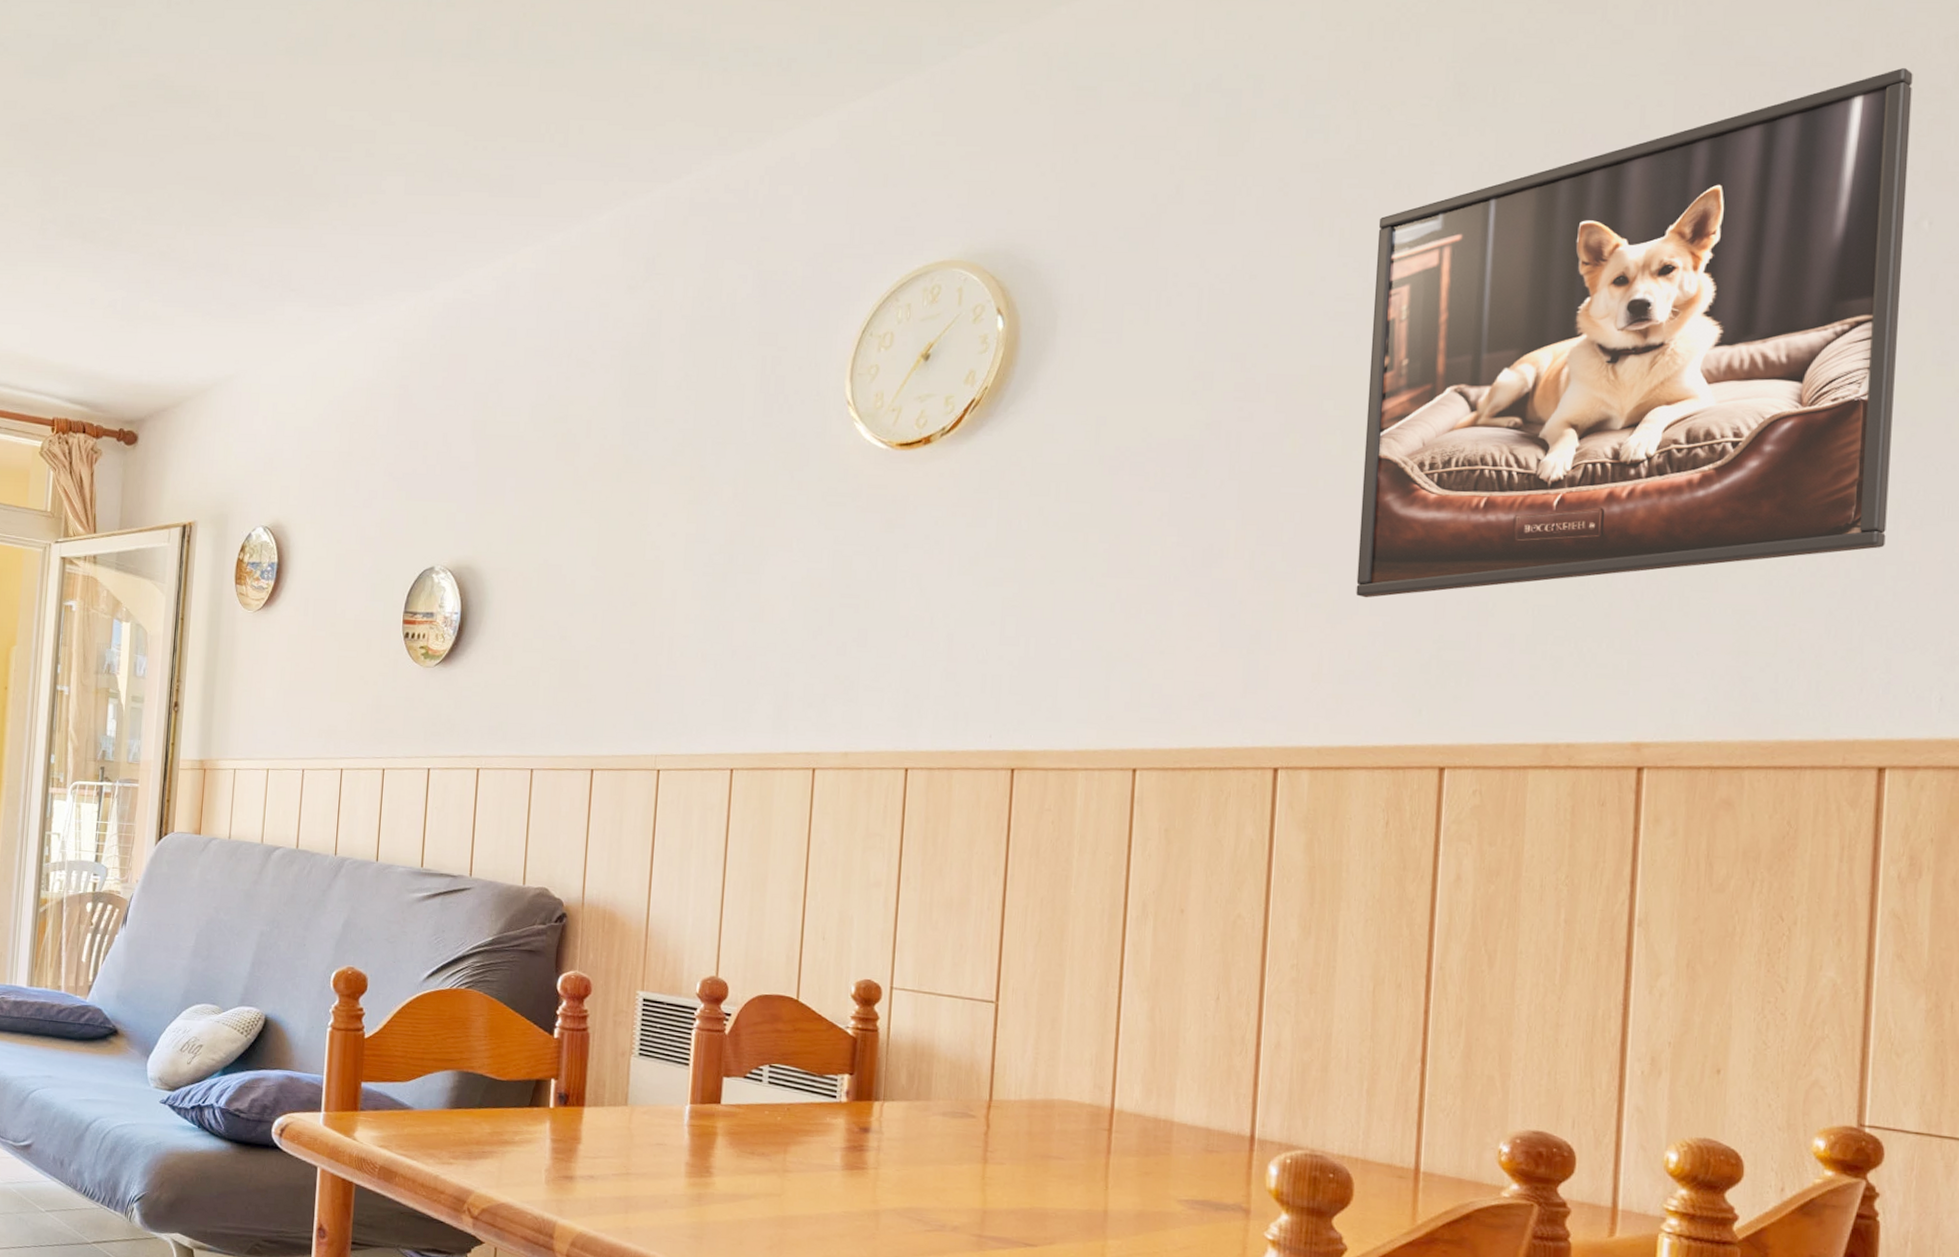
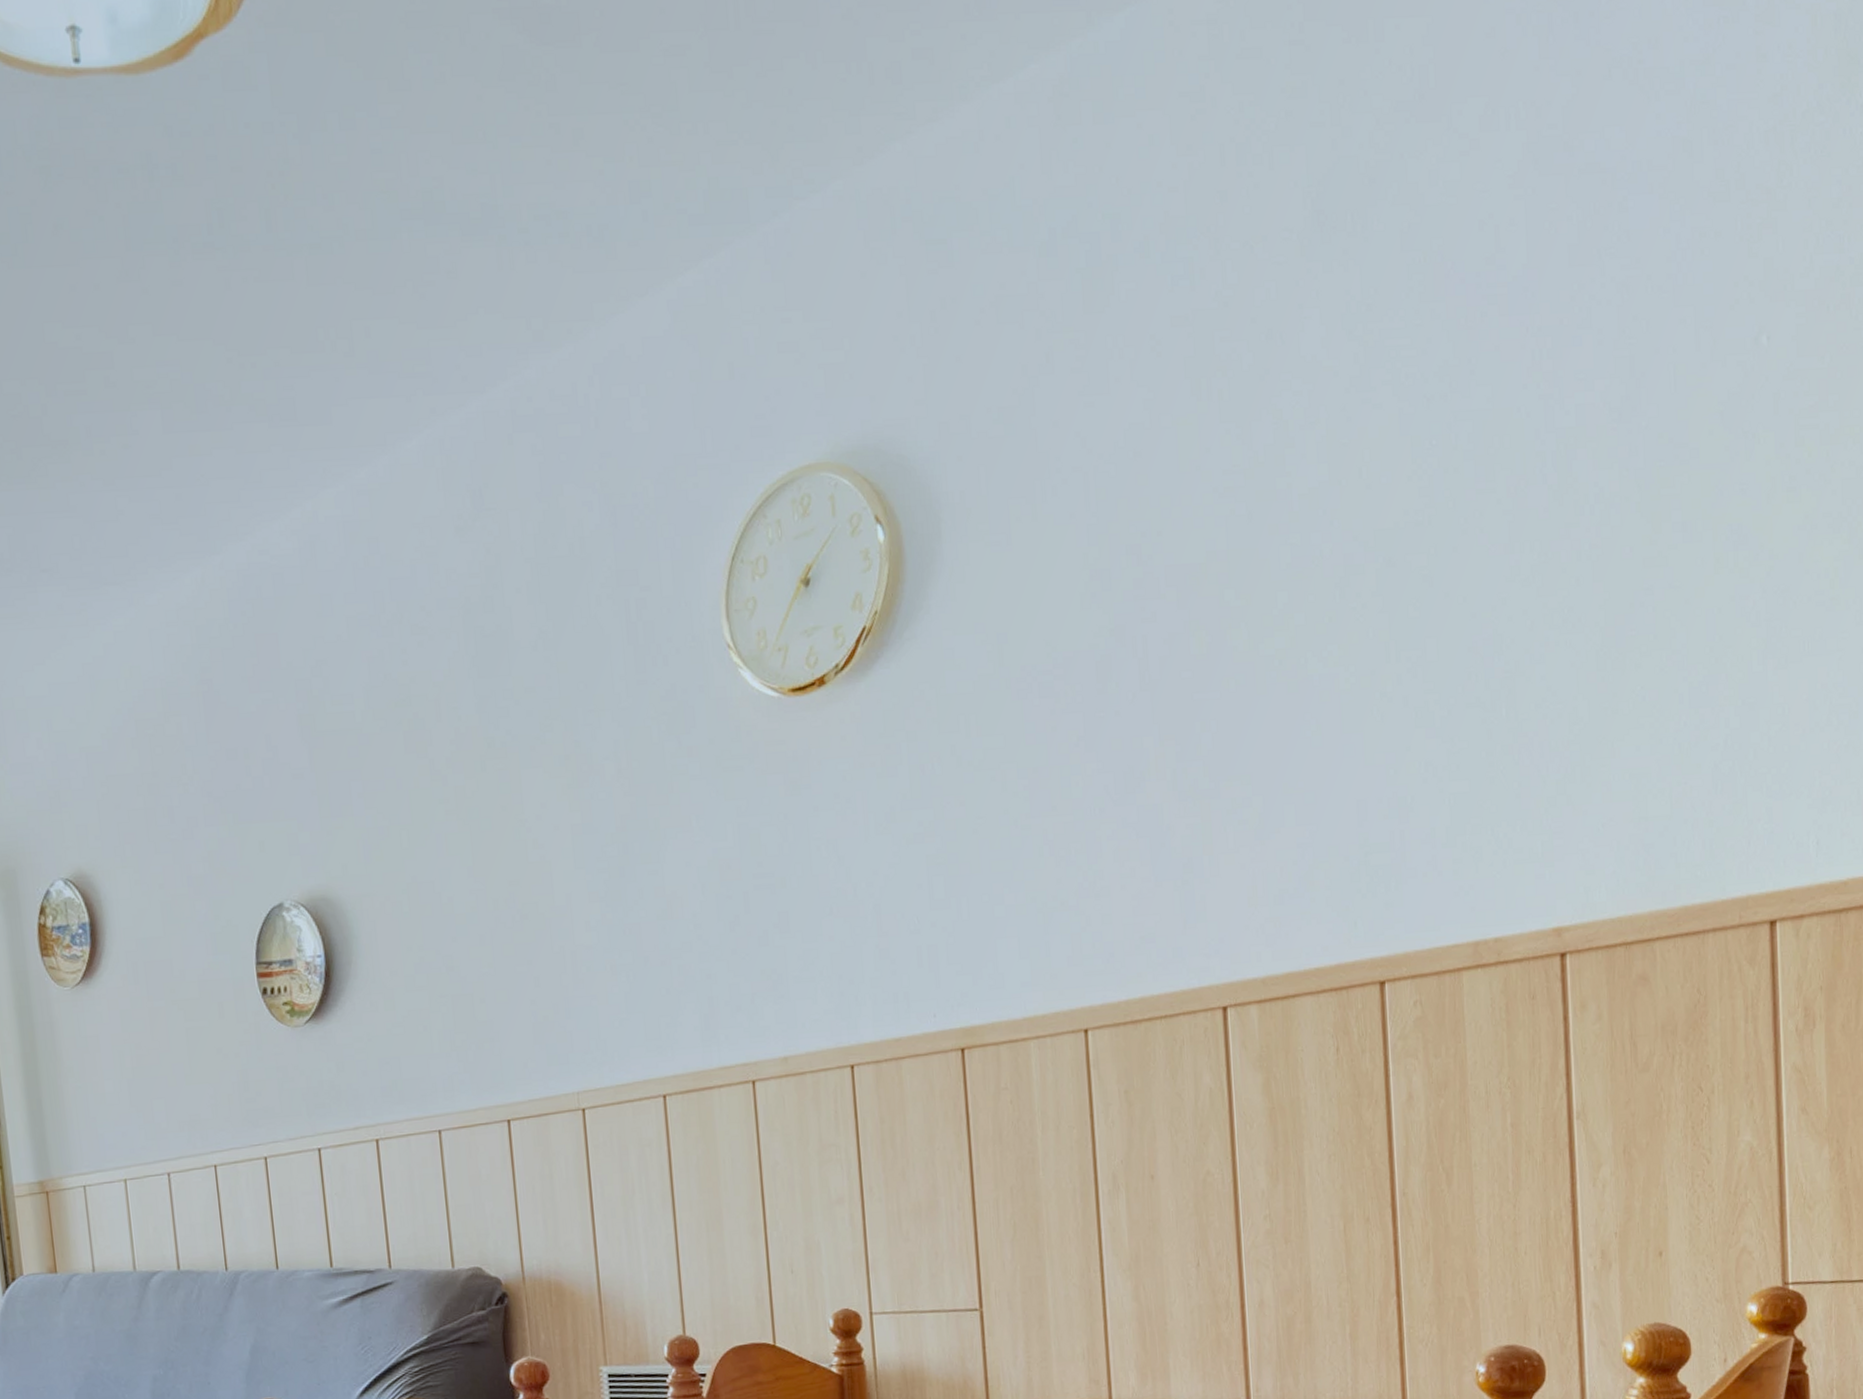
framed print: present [1356,68,1913,598] -> none [1255,168,1757,808]

